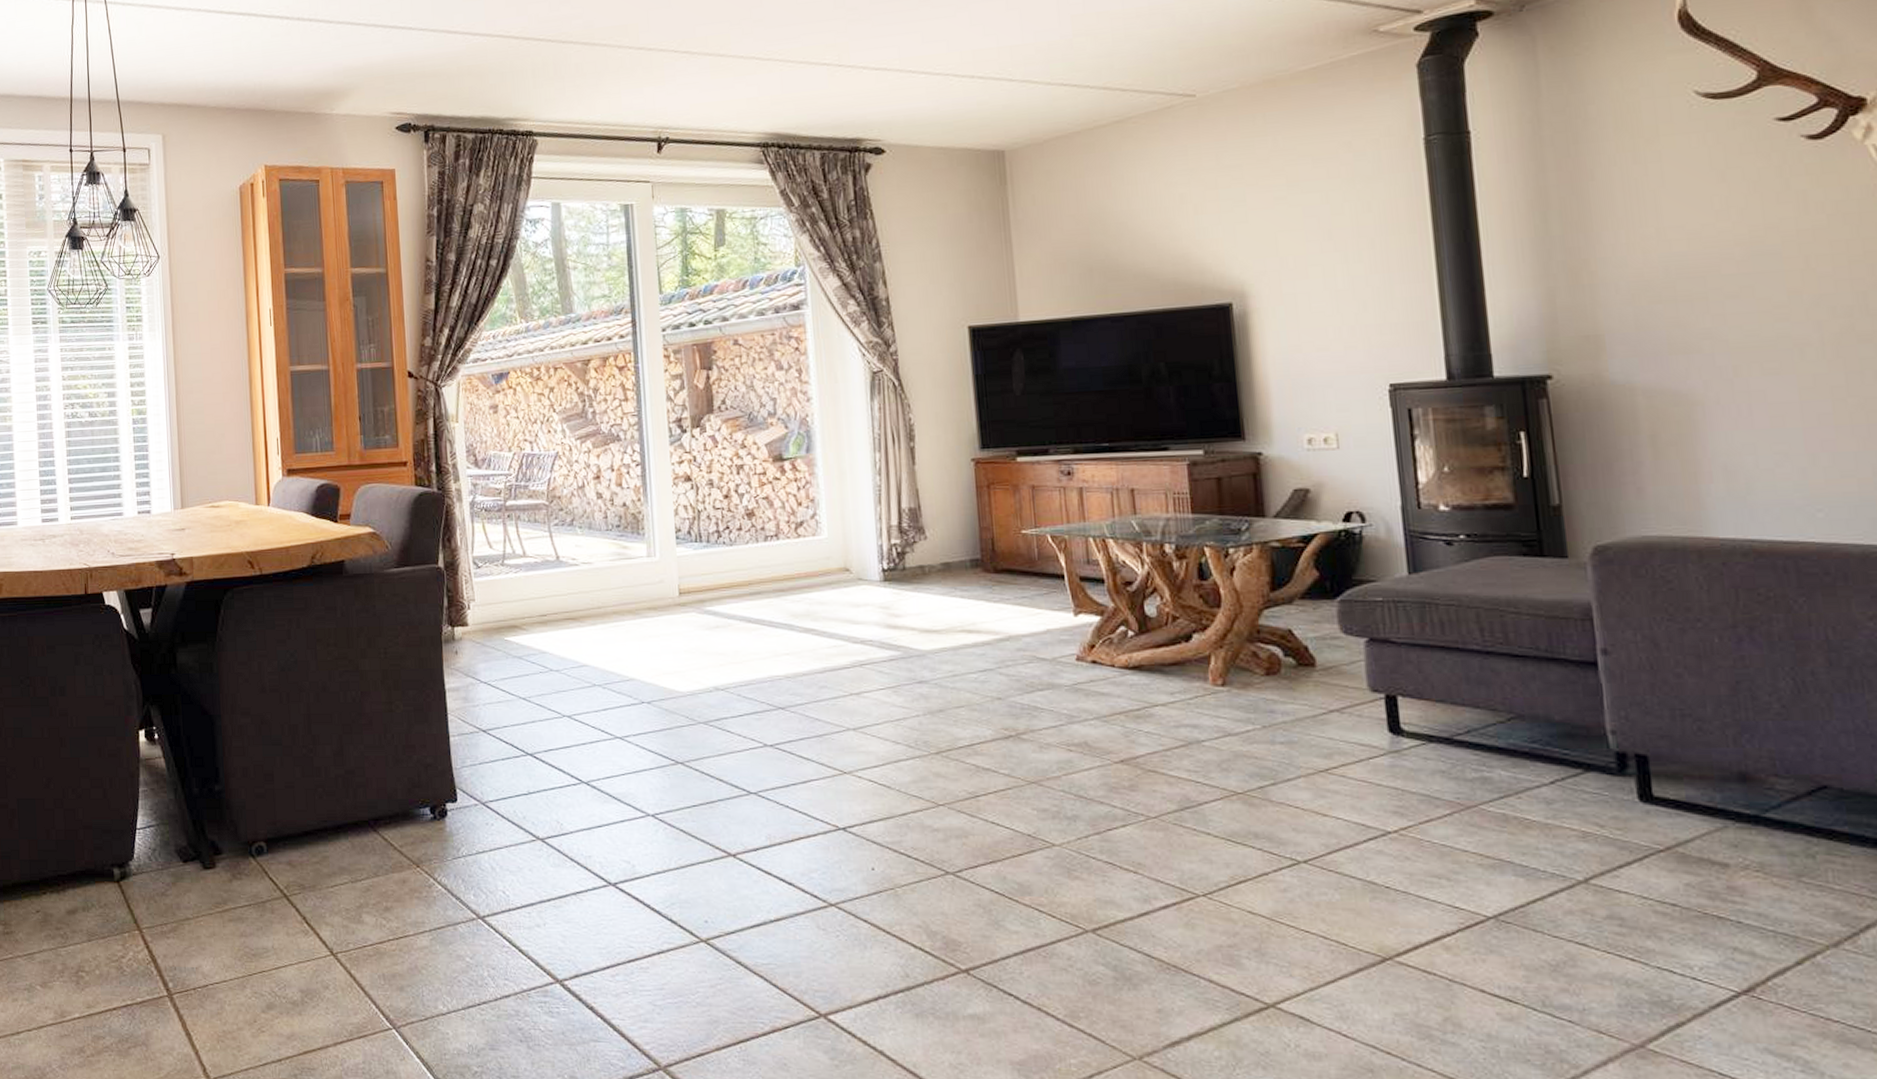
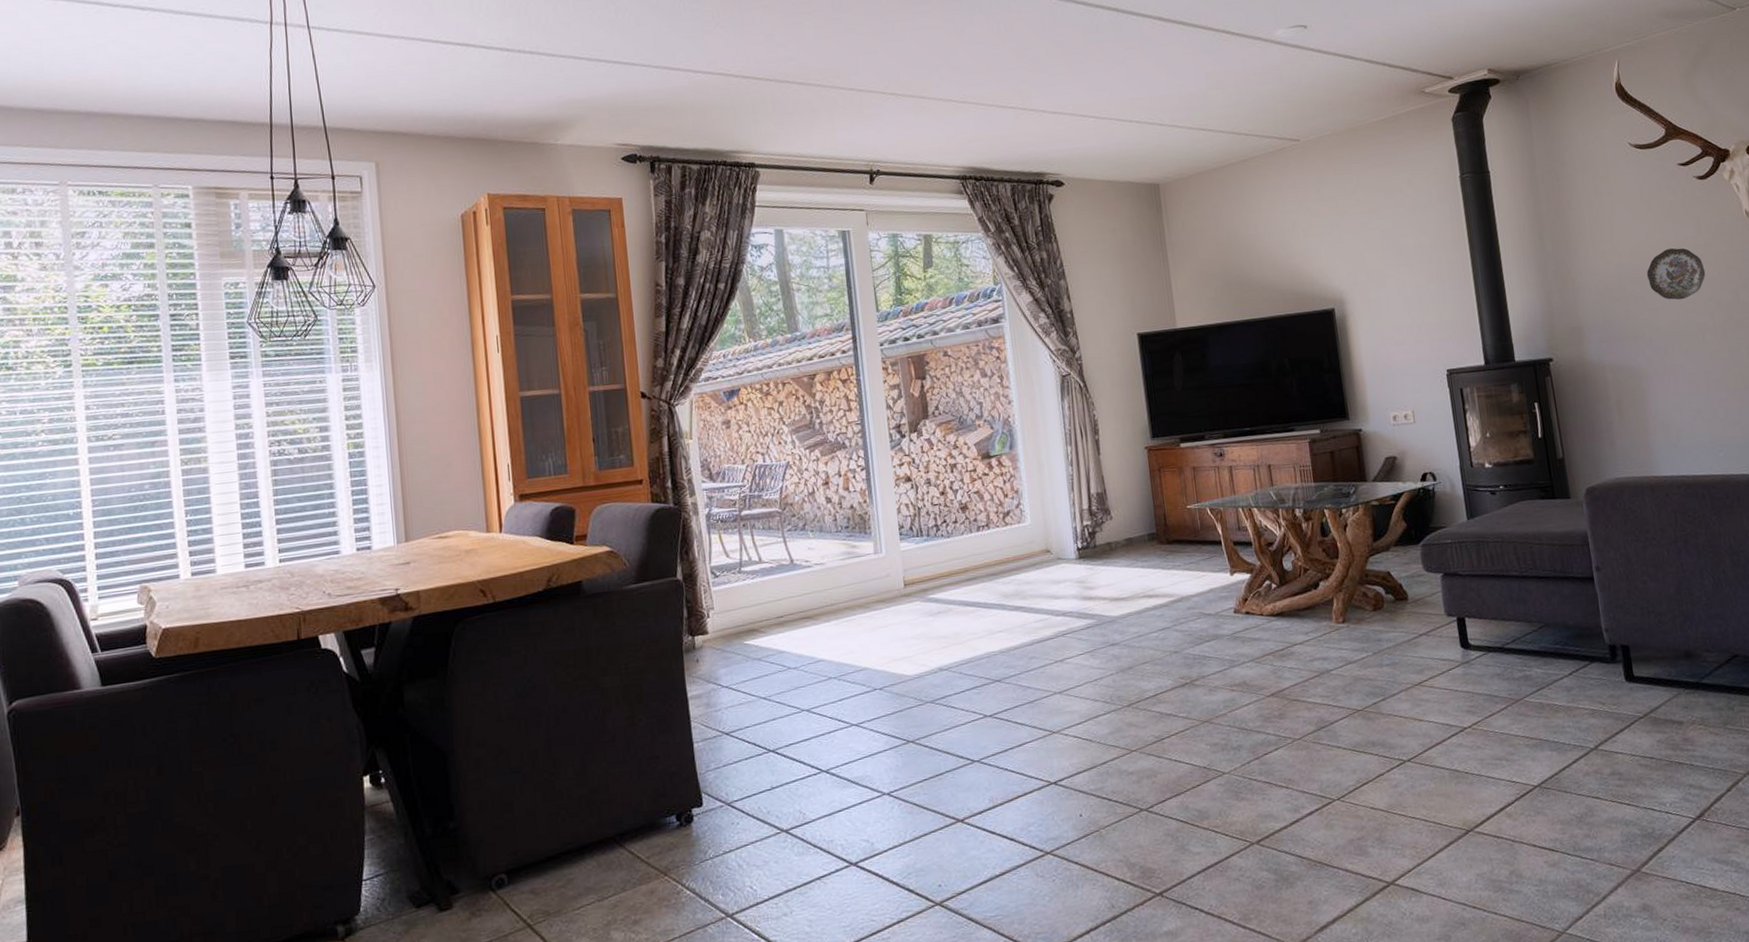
decorative plate: none [1711,232,1812,304] -> present [1646,248,1706,300]

